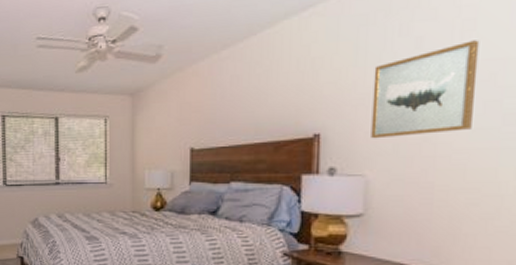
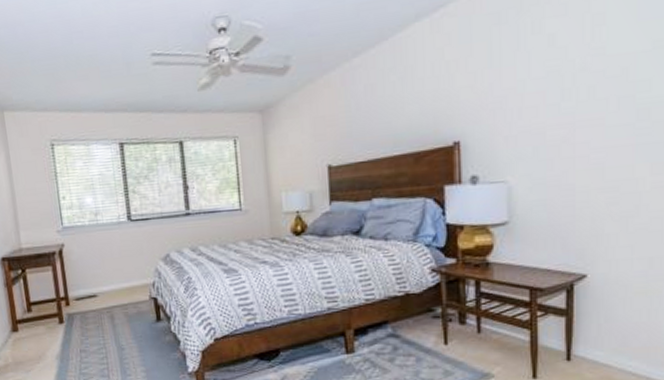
wall art: present [371,40,480,139] -> none [509,34,610,143]

